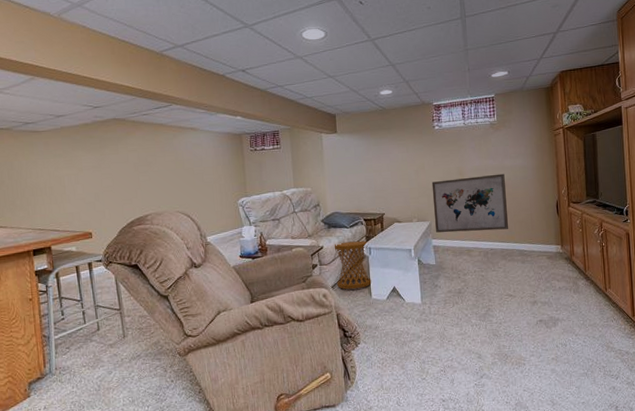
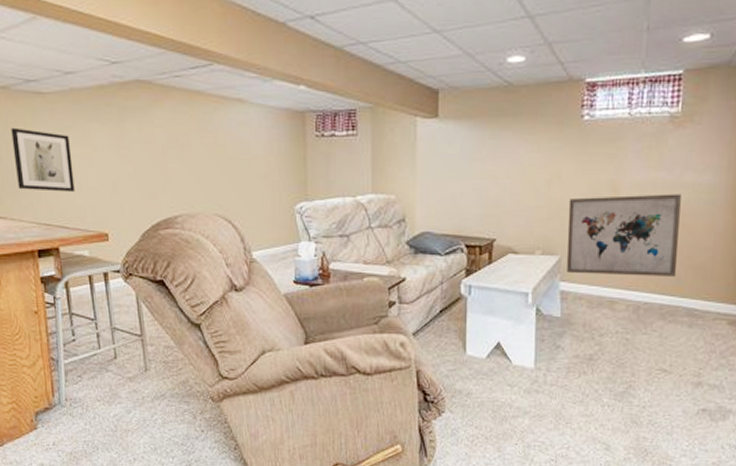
wall art: none [12,158,64,204] -> present [11,127,75,192]
side table: present [335,240,372,290] -> none [420,274,468,340]

